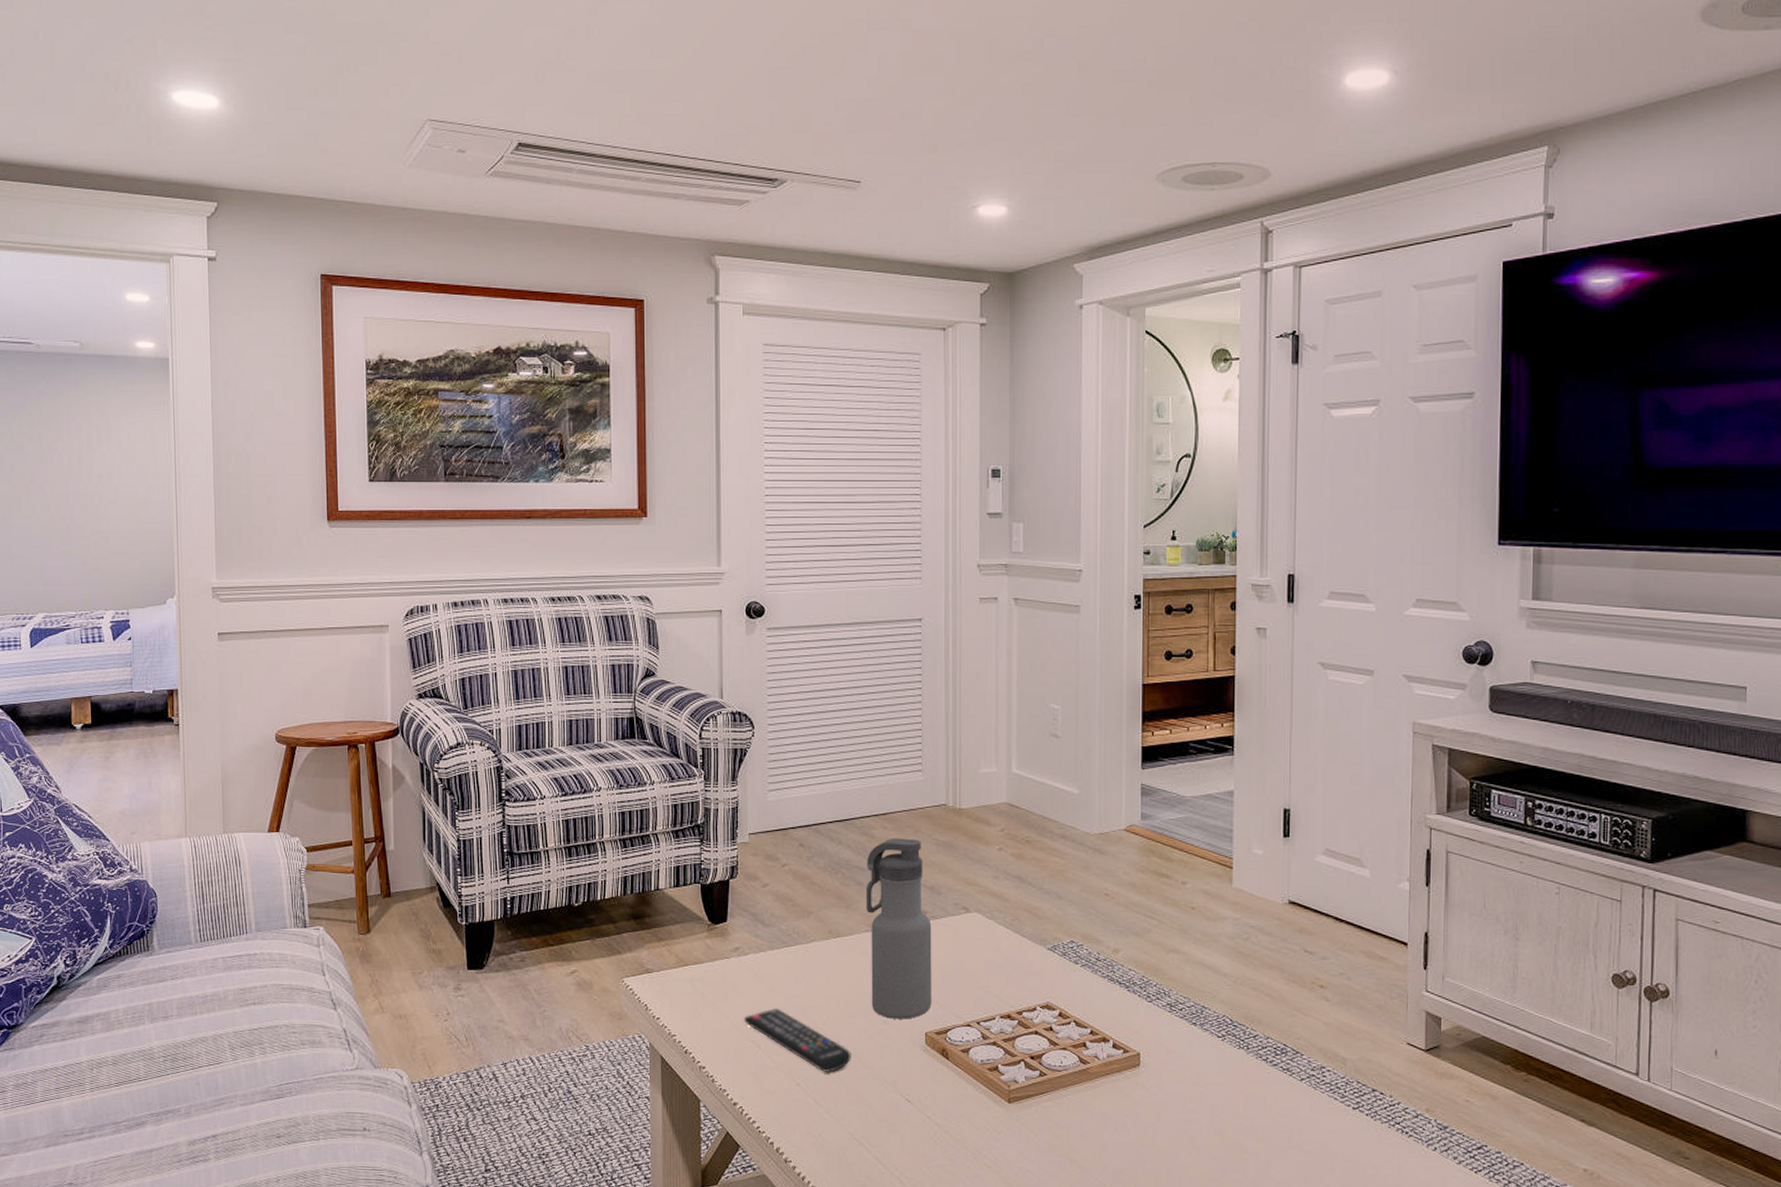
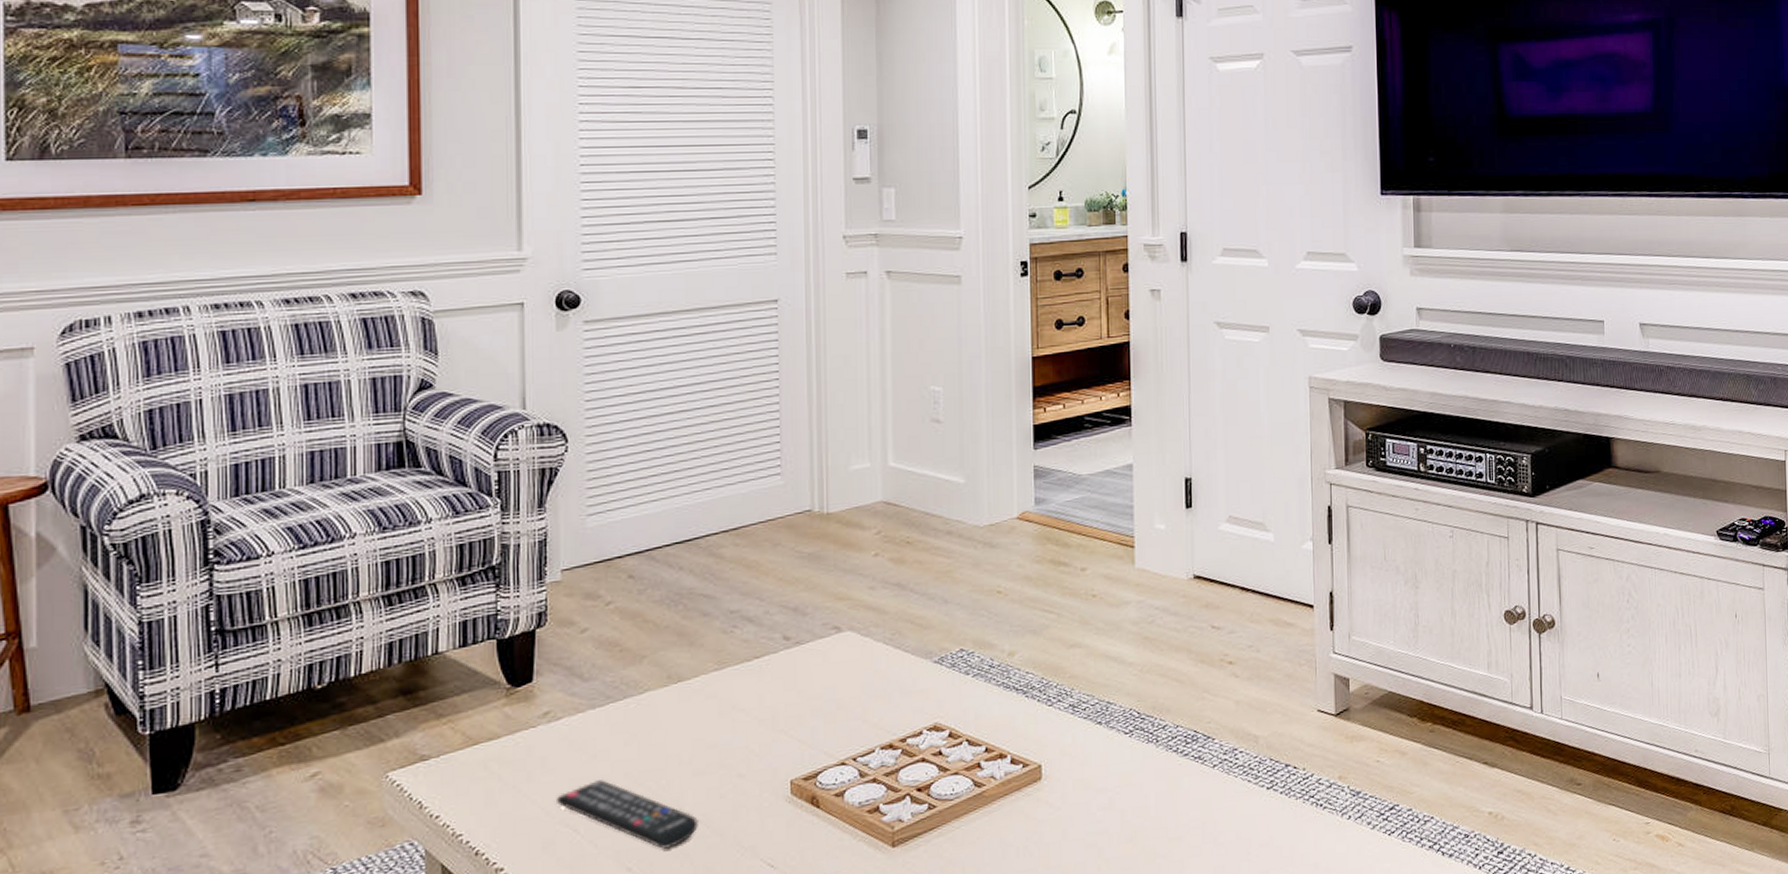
water bottle: present [866,838,932,1019] -> none [713,554,798,771]

